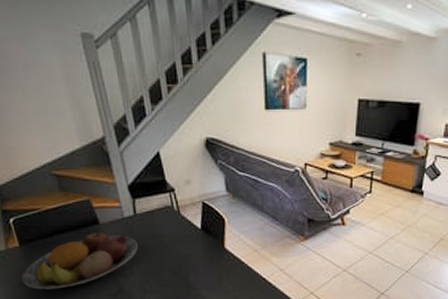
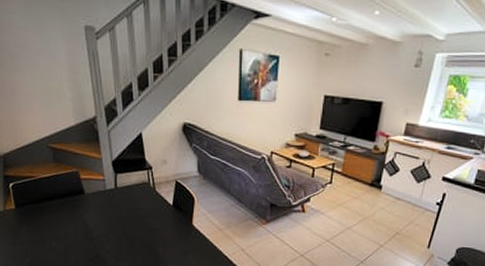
fruit bowl: present [21,232,138,290] -> none [14,201,115,250]

